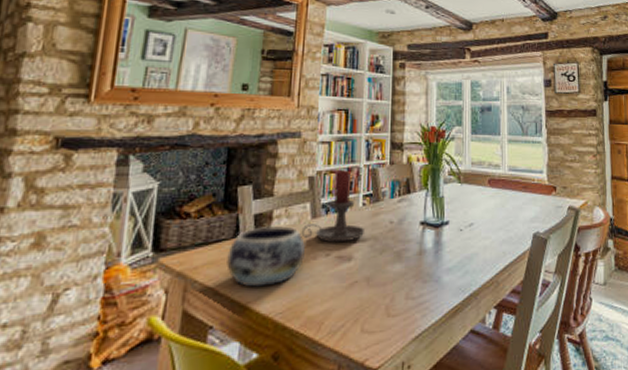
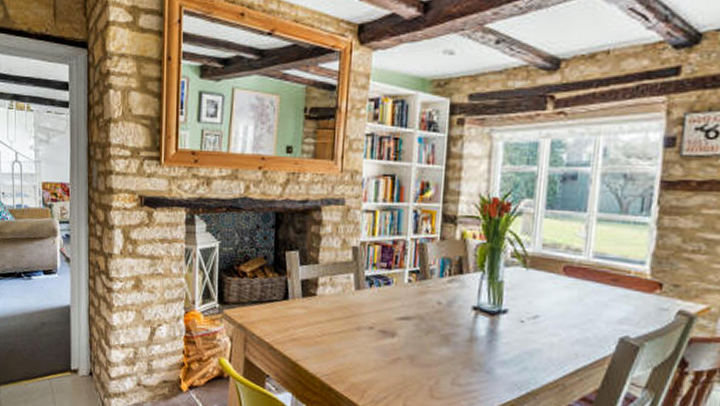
decorative bowl: present [226,225,305,287] -> none [278,292,349,349]
candle holder: present [301,170,366,243] -> none [345,242,411,318]

